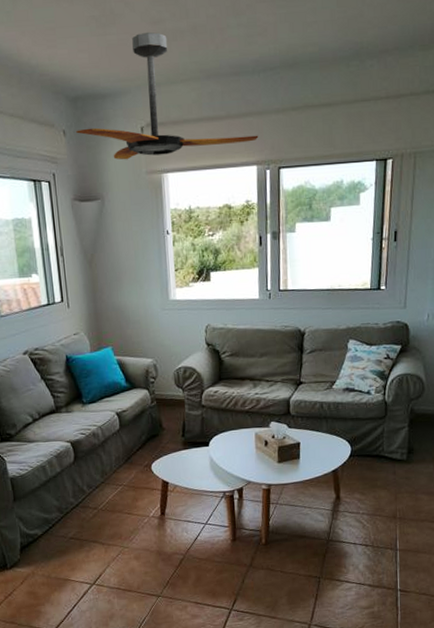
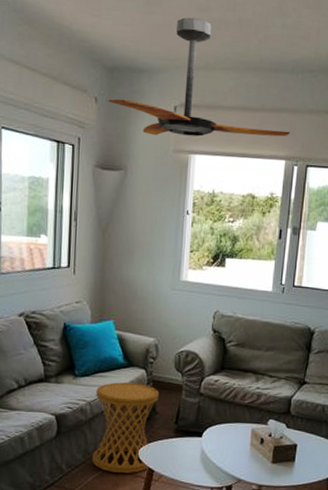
side table: none [105,403,164,489] -> present [92,382,160,474]

